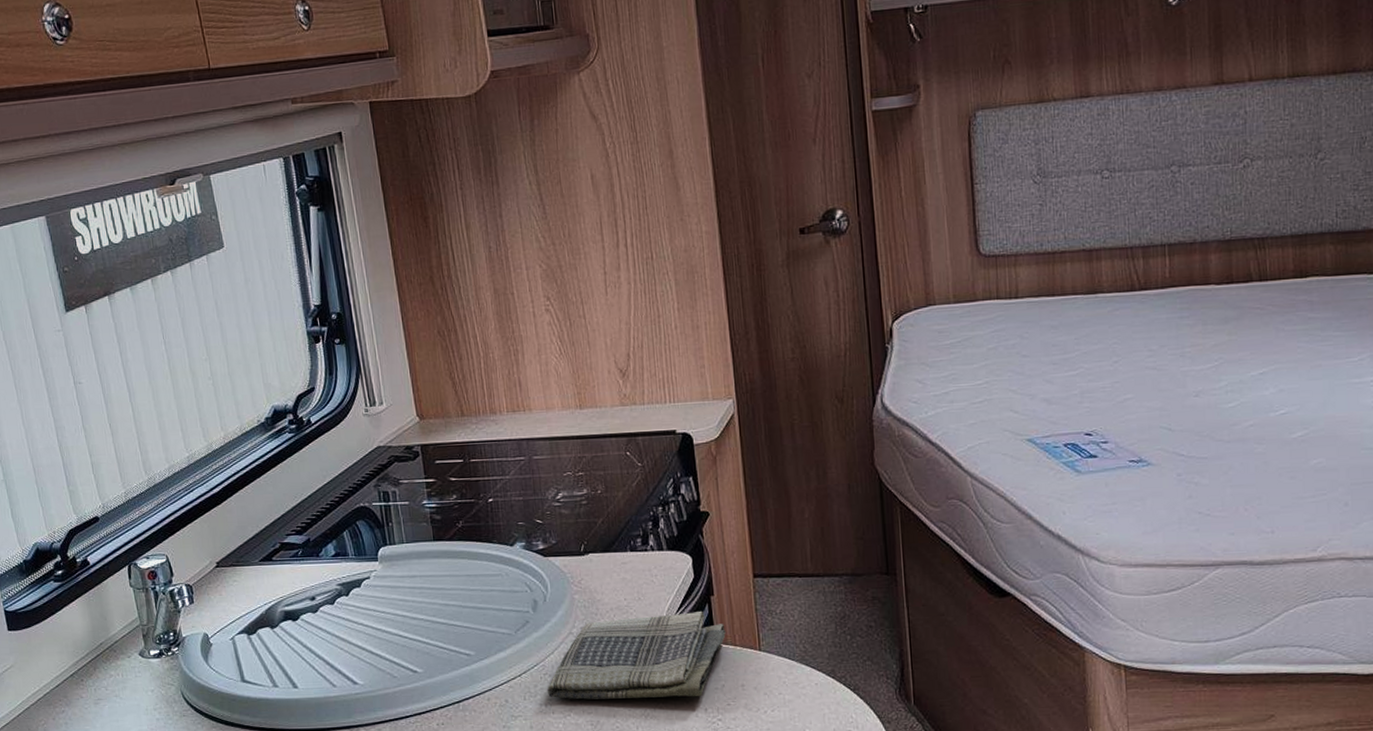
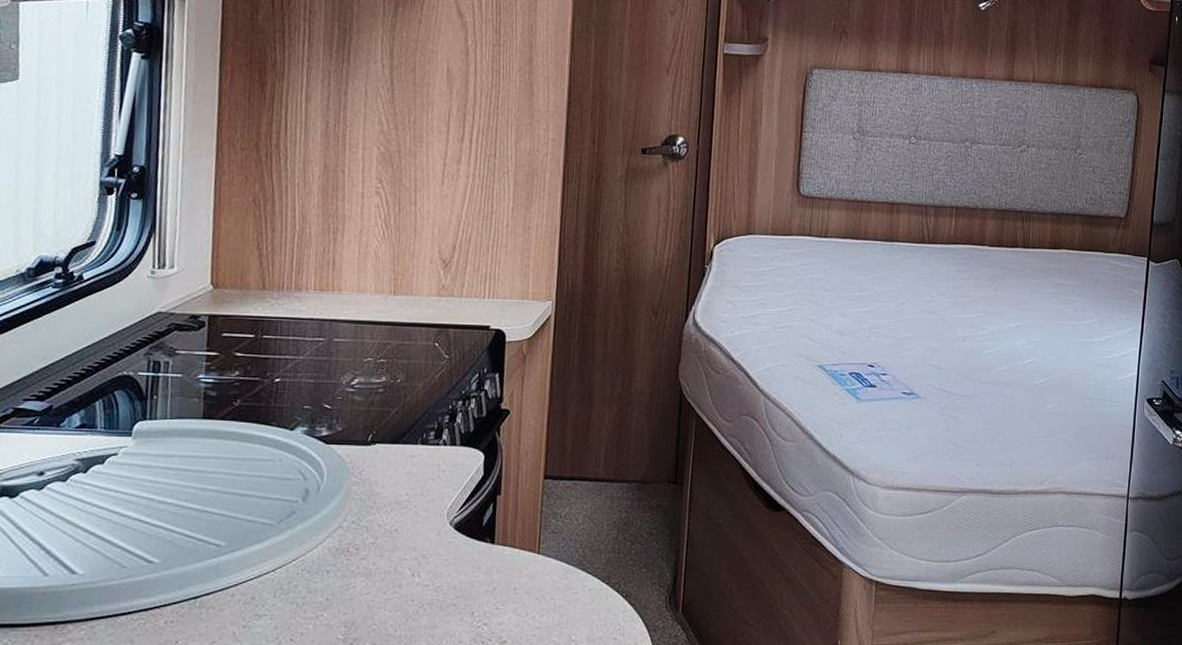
dish towel: present [547,612,726,700] -> none [302,511,507,599]

